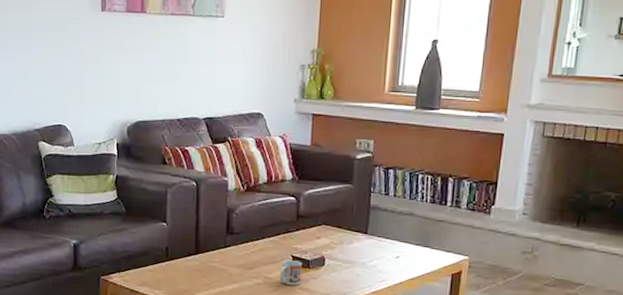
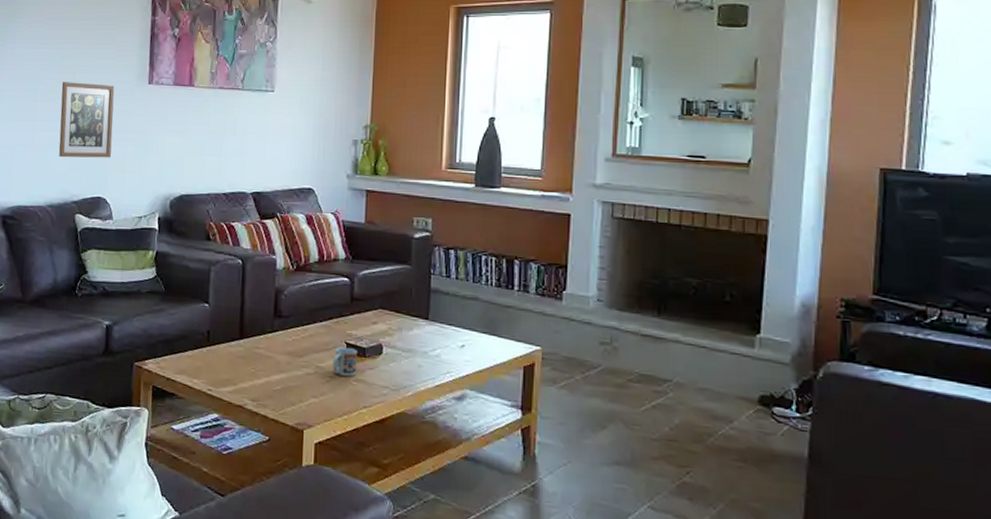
picture frame: none [17,10,69,87] -> present [58,82,115,158]

